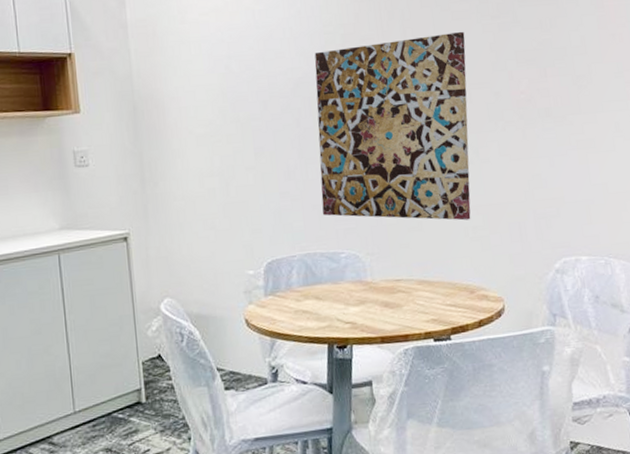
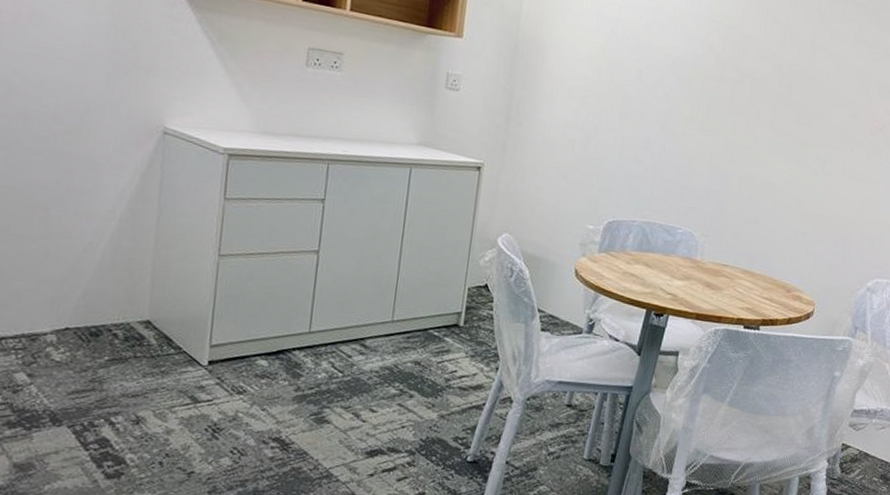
wall art: present [314,31,471,221] -> none [669,36,839,225]

